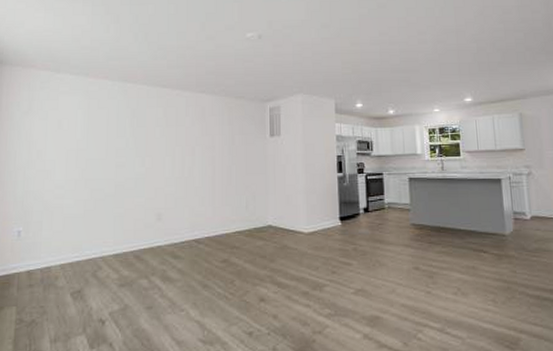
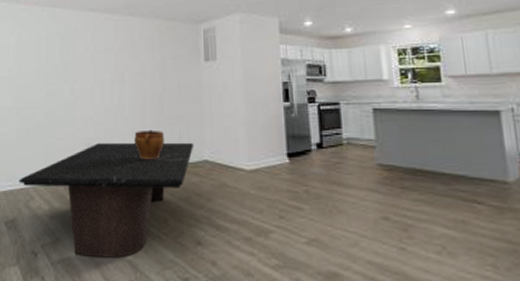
dining table: none [86,209,260,320] -> present [19,142,194,258]
ceramic pot: none [204,199,233,227] -> present [134,129,165,160]

